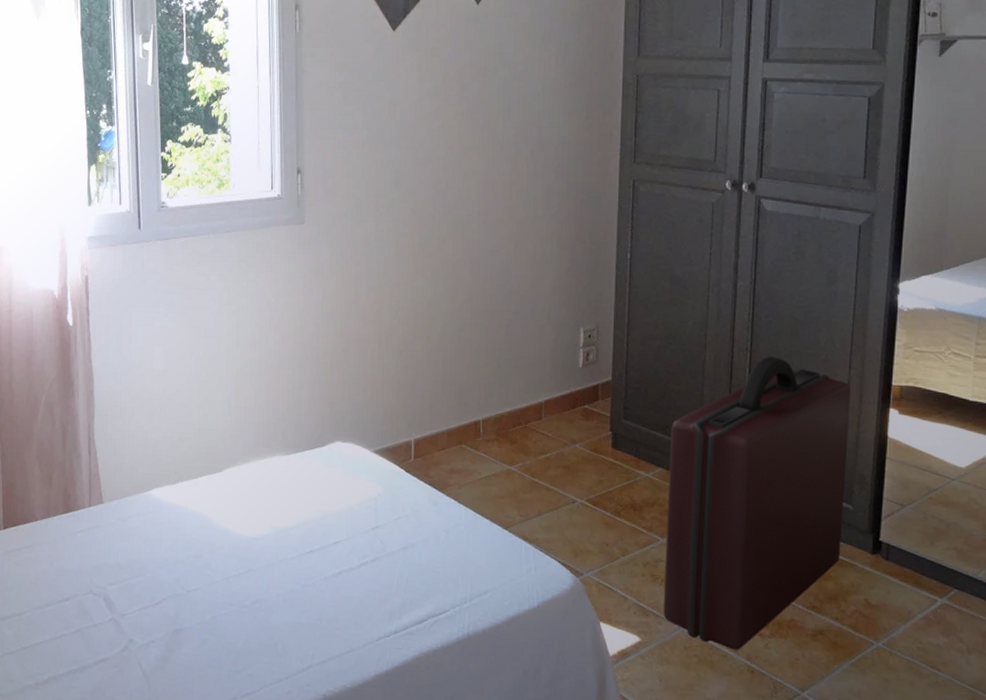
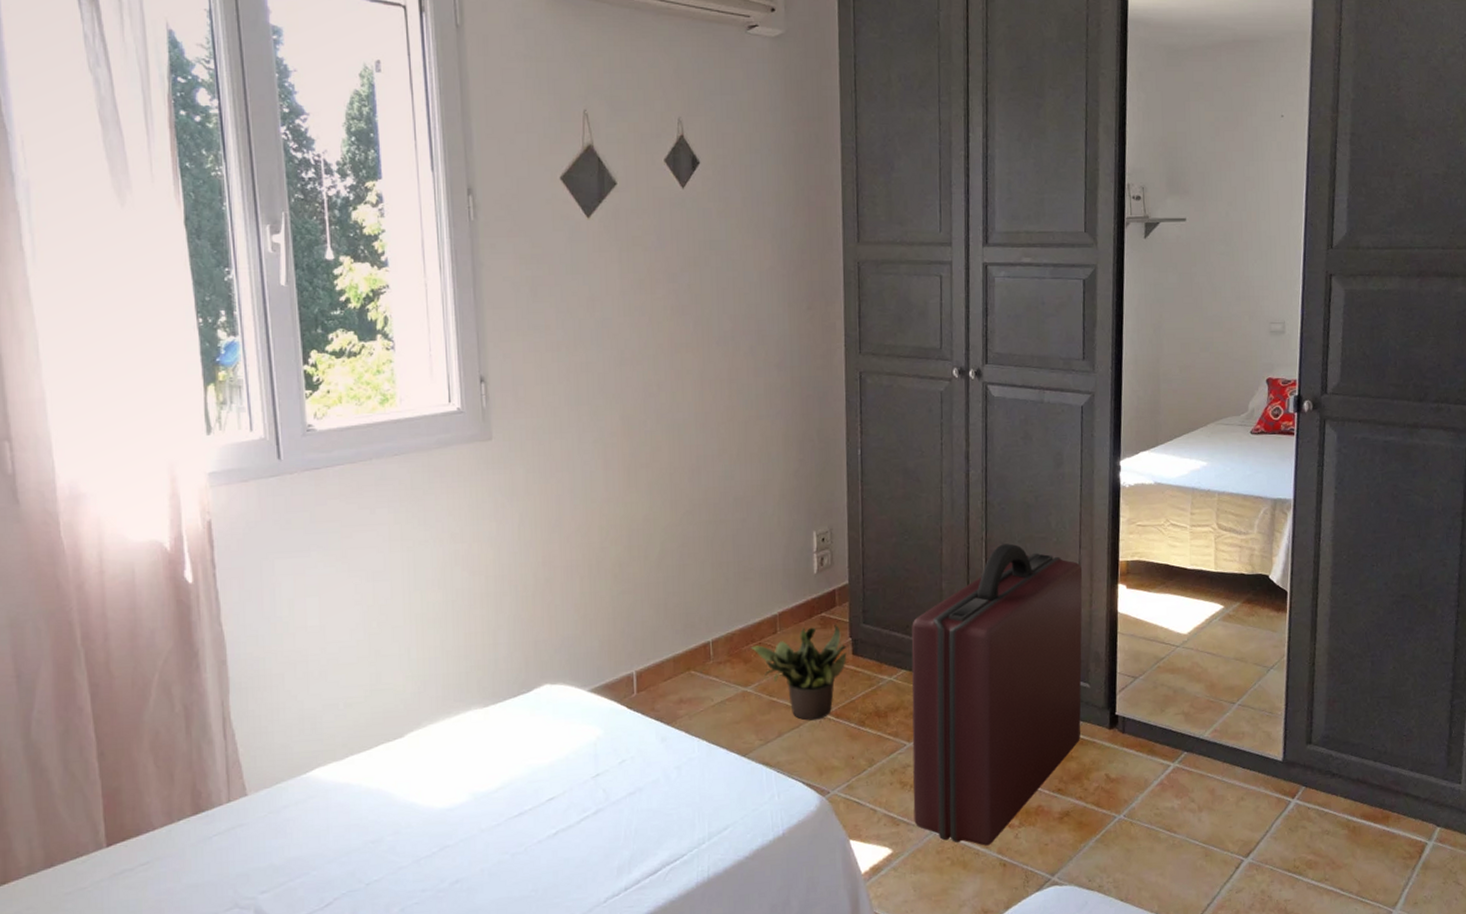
potted plant: none [516,415,608,505] -> present [750,623,848,721]

